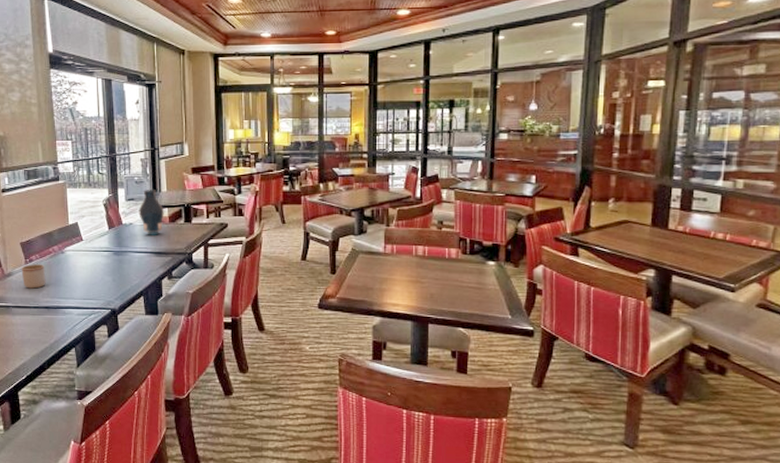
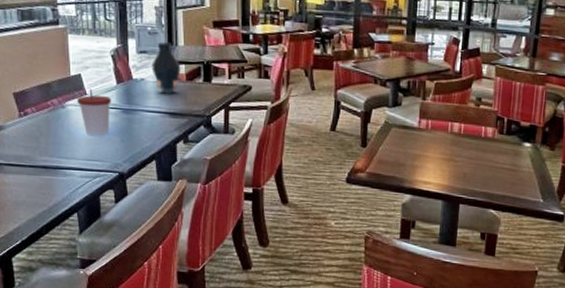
mug: present [21,264,46,289] -> none [14,118,44,146]
cup: none [75,235,104,278] -> present [77,89,112,137]

